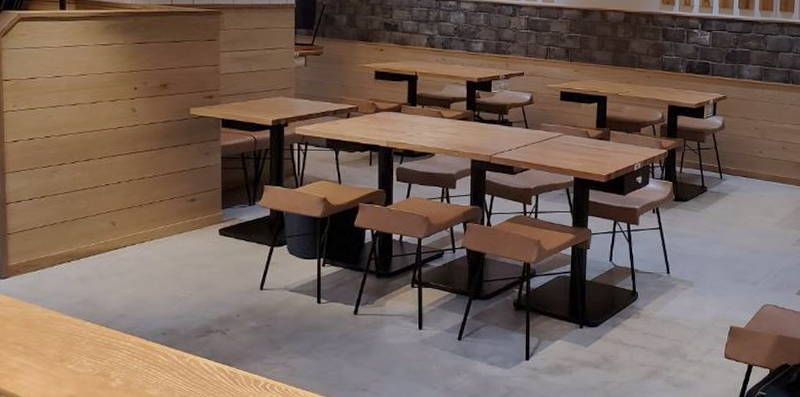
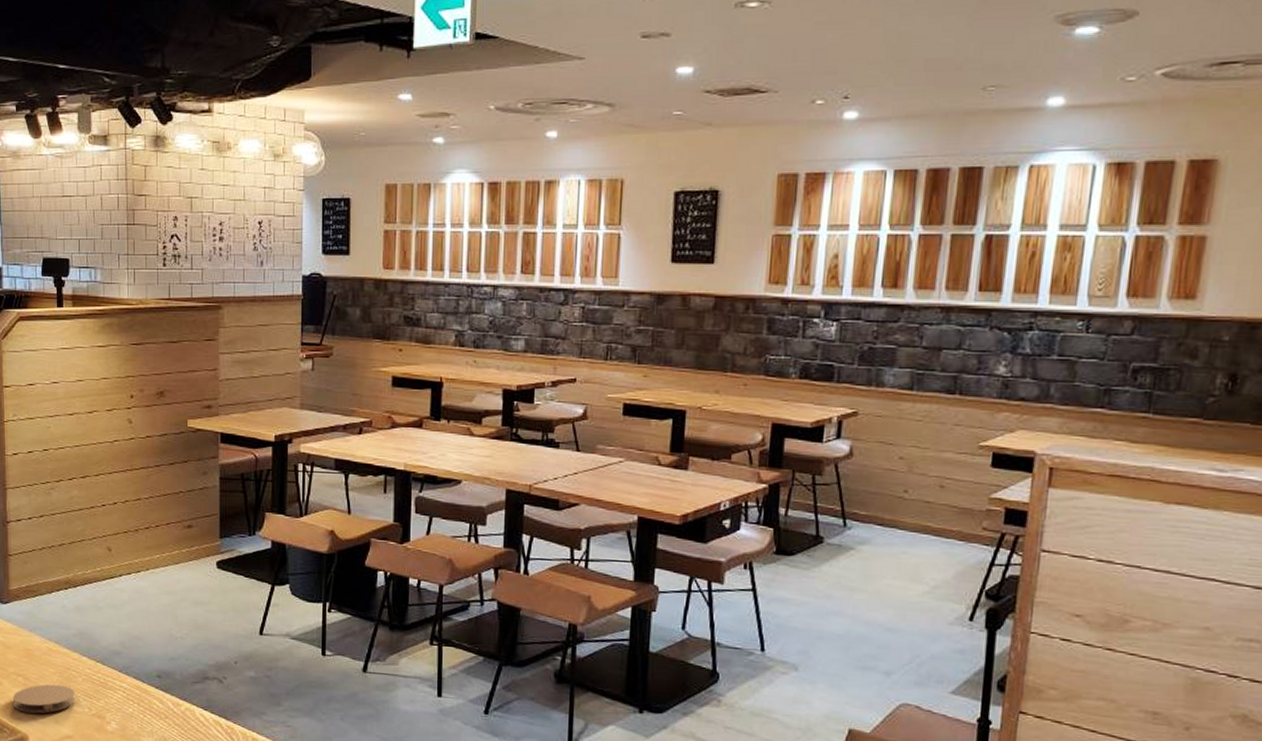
coaster: none [11,349,79,379] -> present [12,684,76,714]

